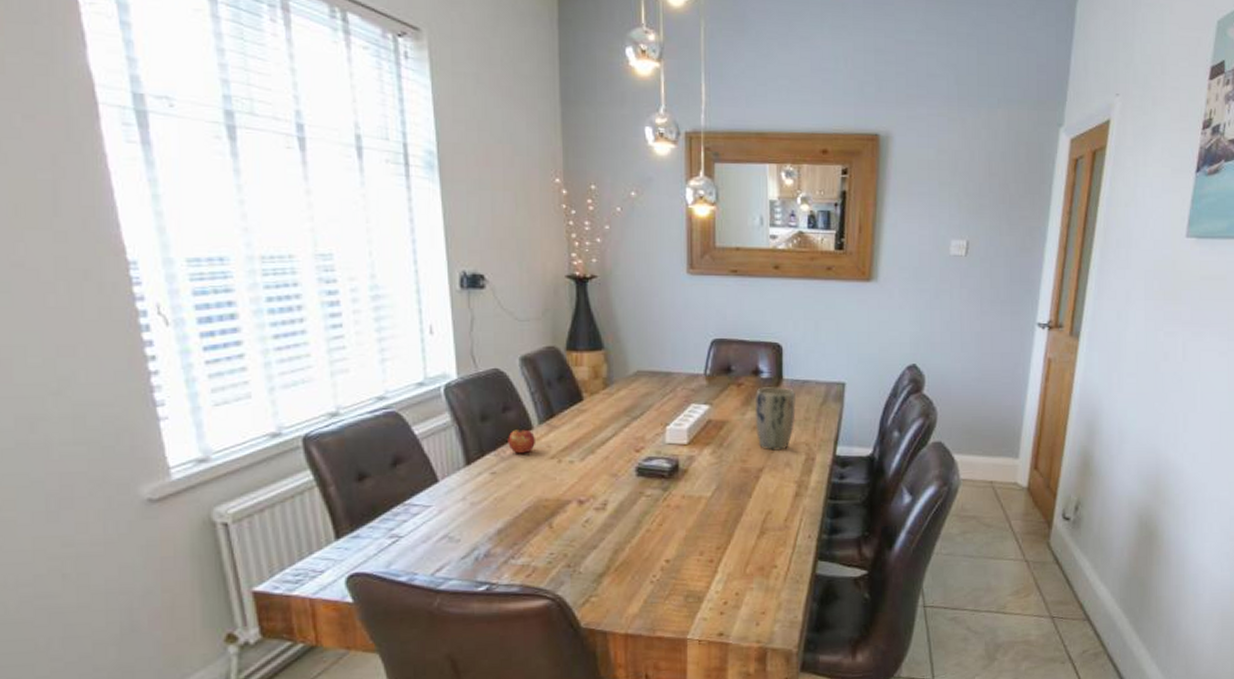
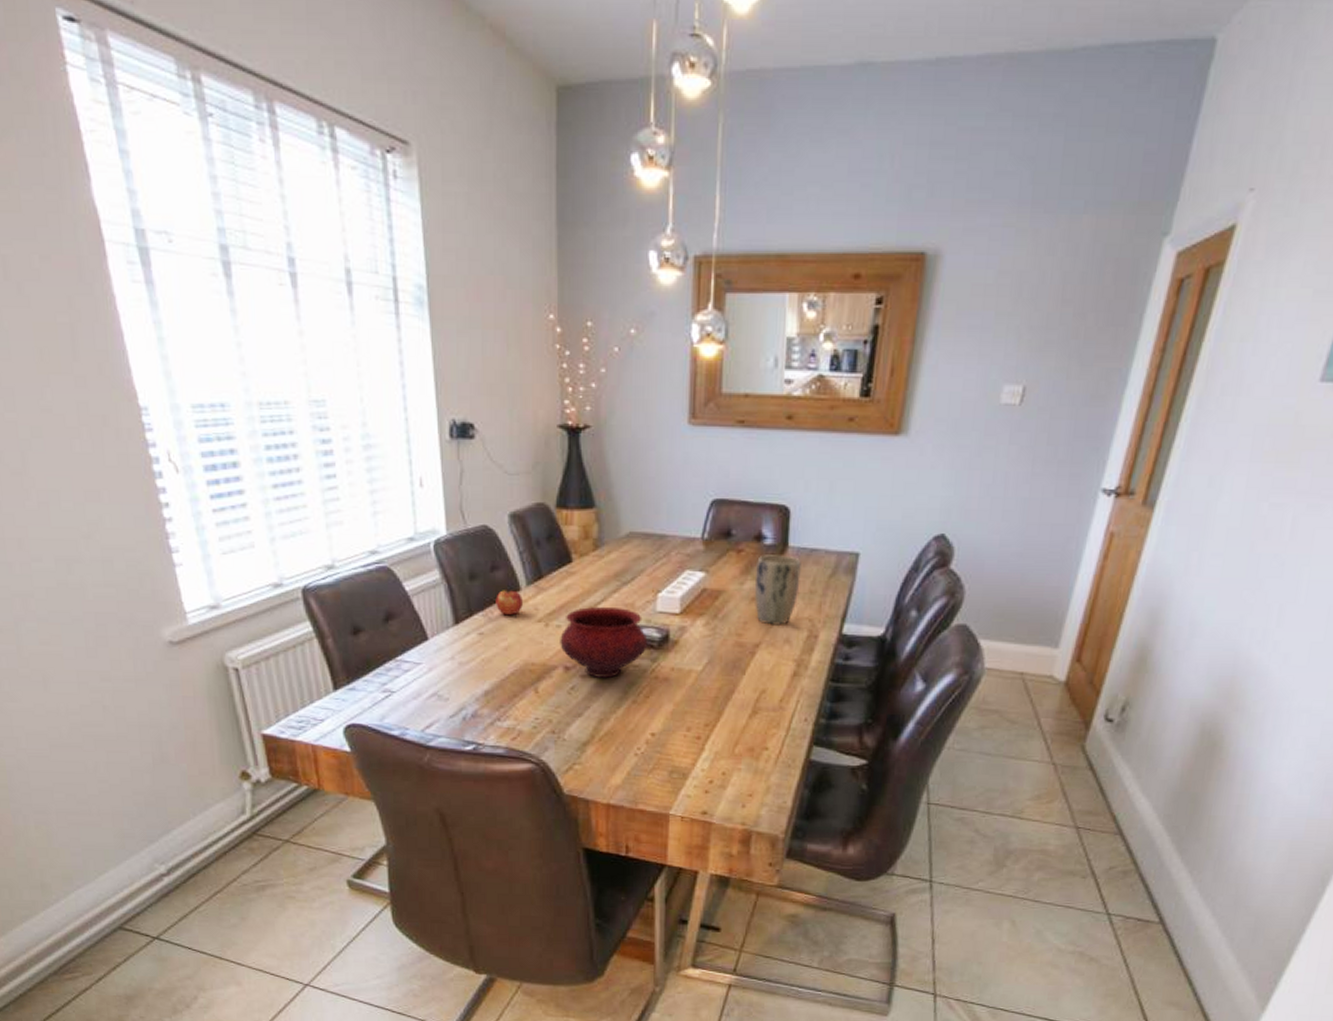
bowl: none [573,440,659,509] -> present [560,606,648,678]

